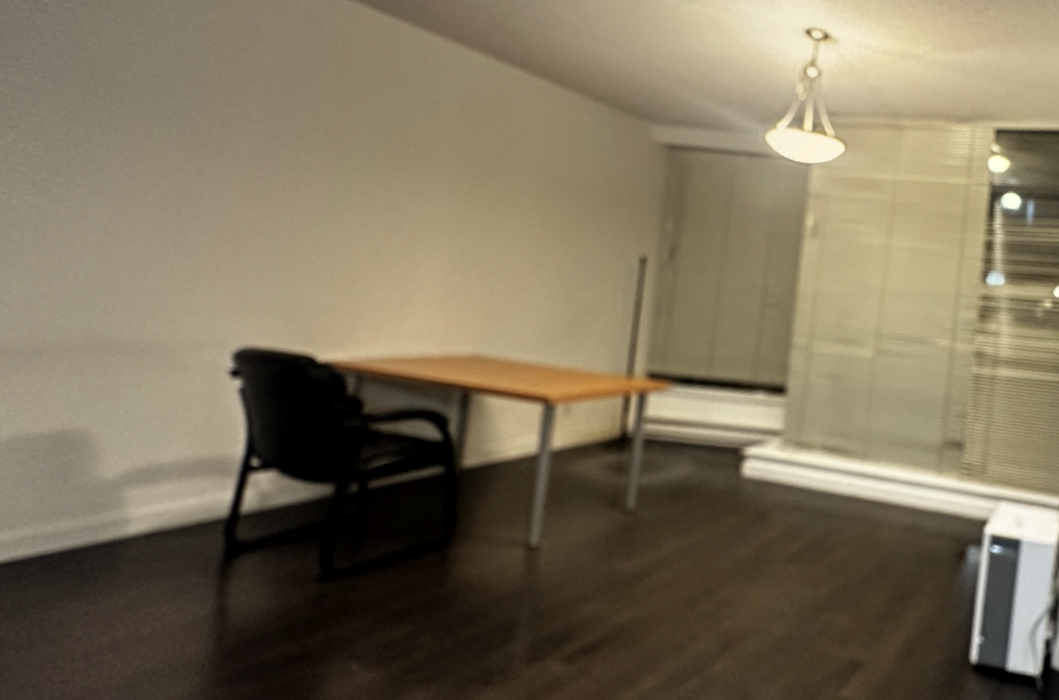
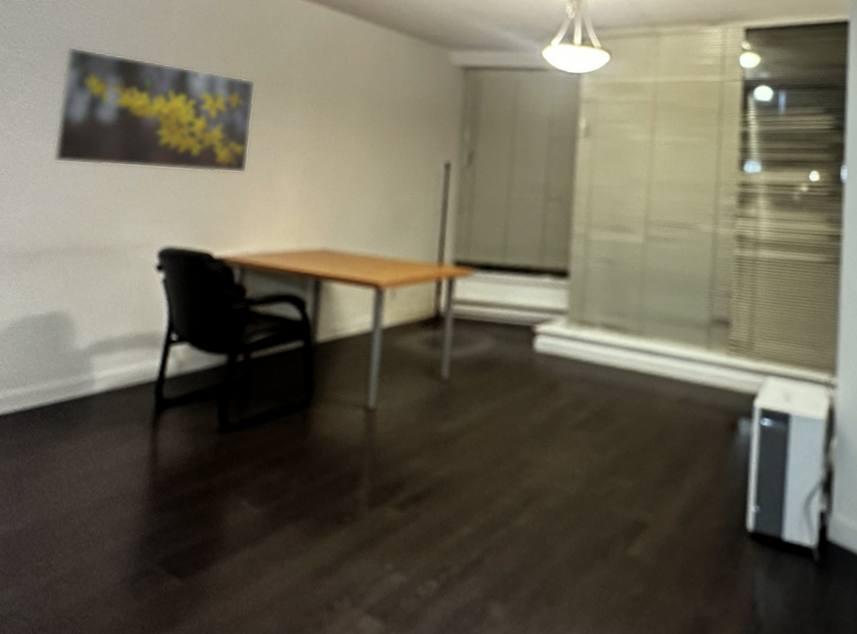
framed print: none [64,71,386,257] -> present [53,46,257,174]

